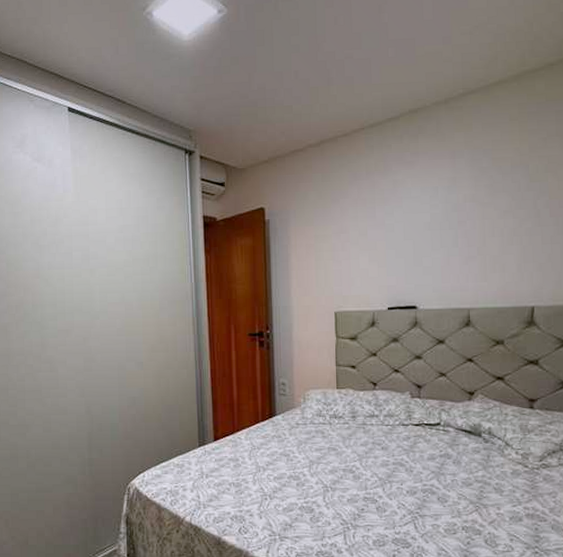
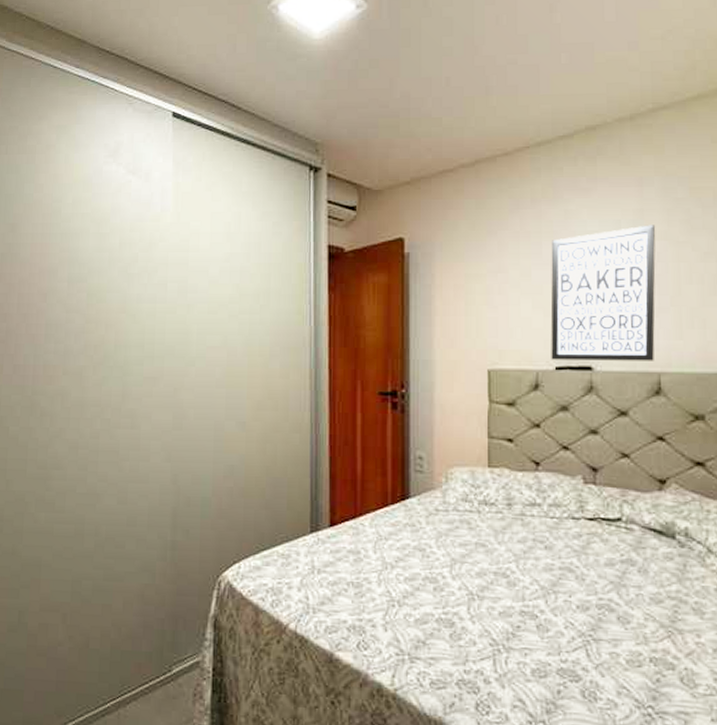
wall art: none [383,190,466,302] -> present [550,225,656,361]

